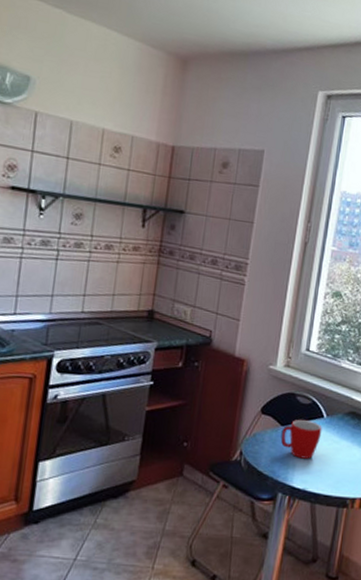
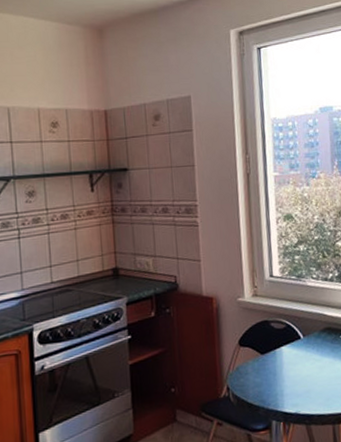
mug: present [280,419,322,459] -> none [262,344,302,383]

